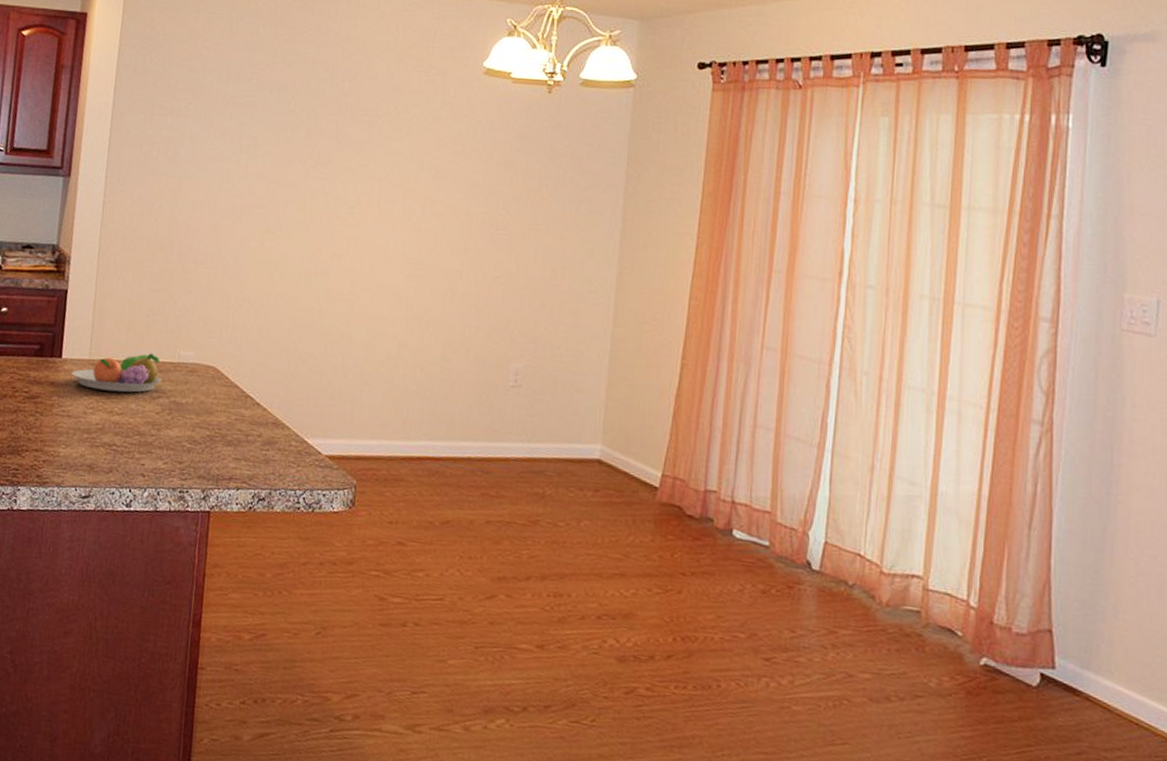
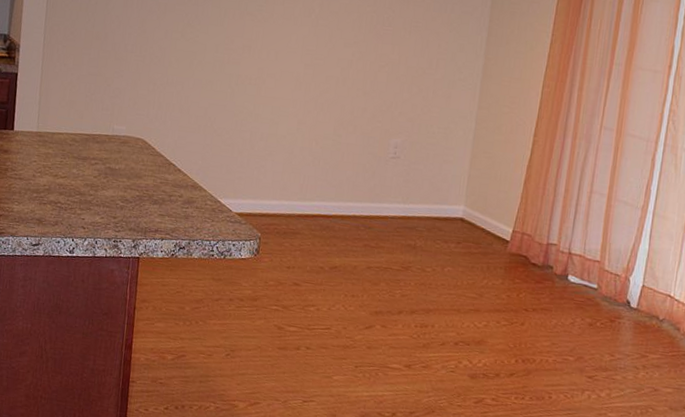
fruit bowl: present [71,353,162,393] -> none [22,127,99,160]

